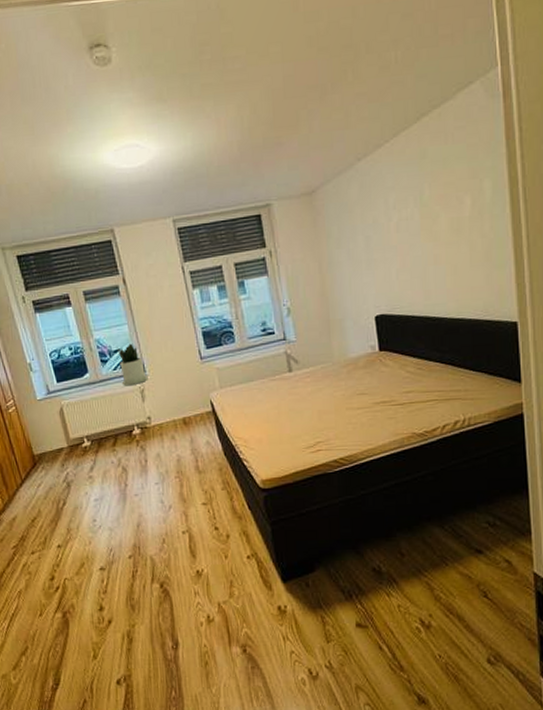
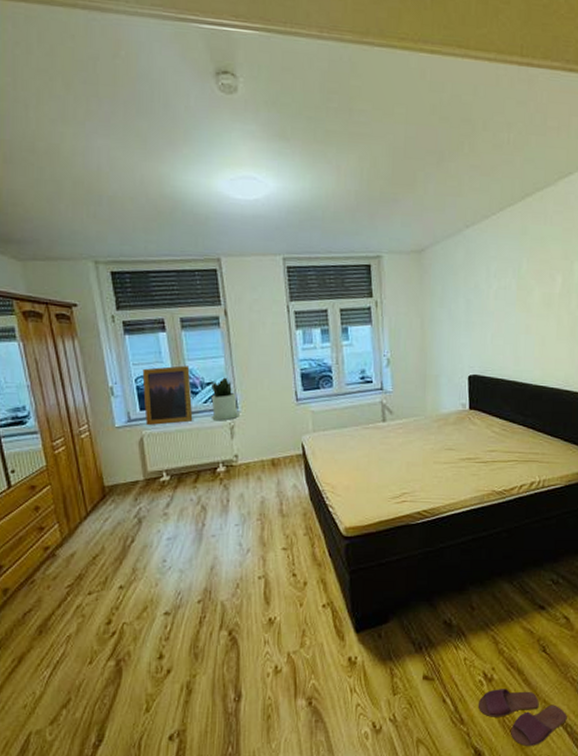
picture frame: none [55,336,106,397] -> present [142,365,193,426]
slippers: none [417,635,518,695] -> present [478,689,567,747]

